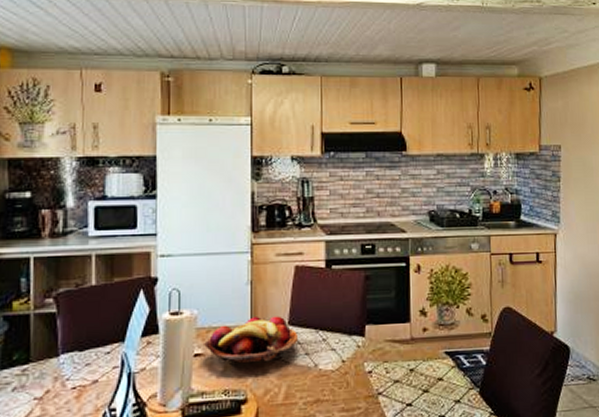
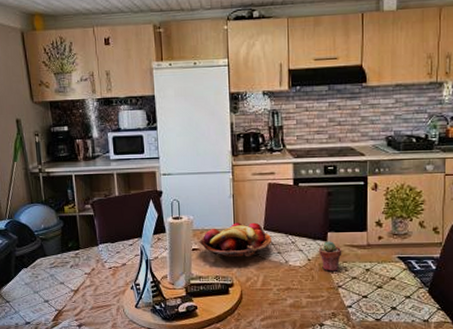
potted succulent: none [355,336,382,375] -> present [319,241,342,272]

